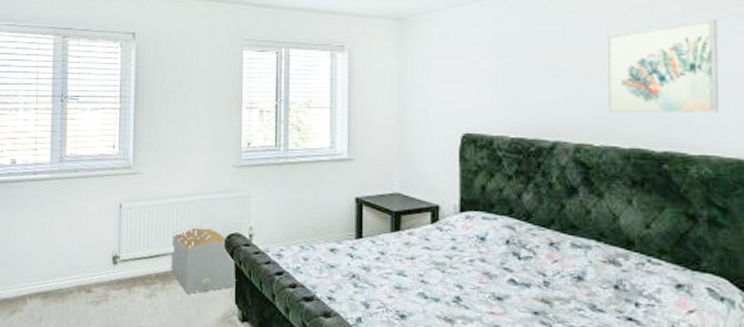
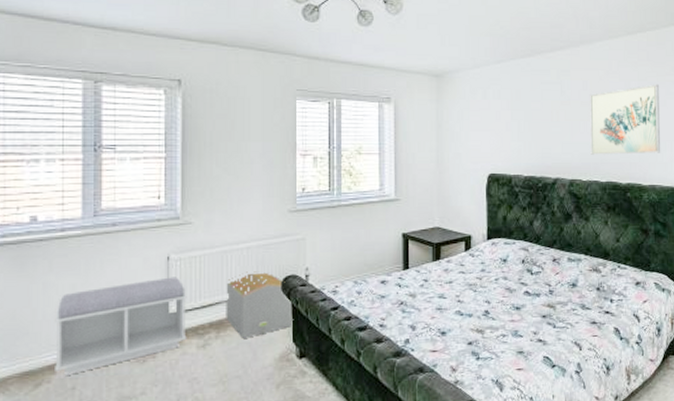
bench: none [26,224,136,307] -> present [55,277,187,375]

